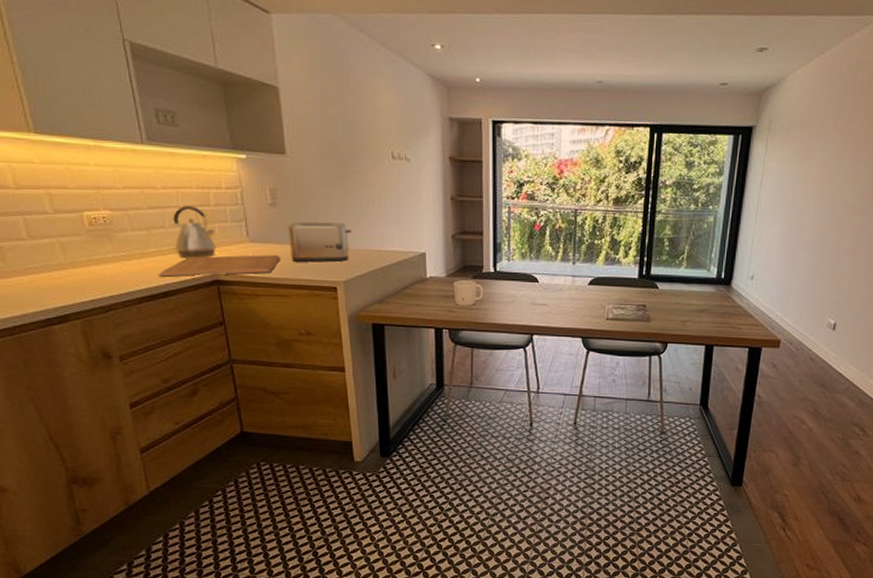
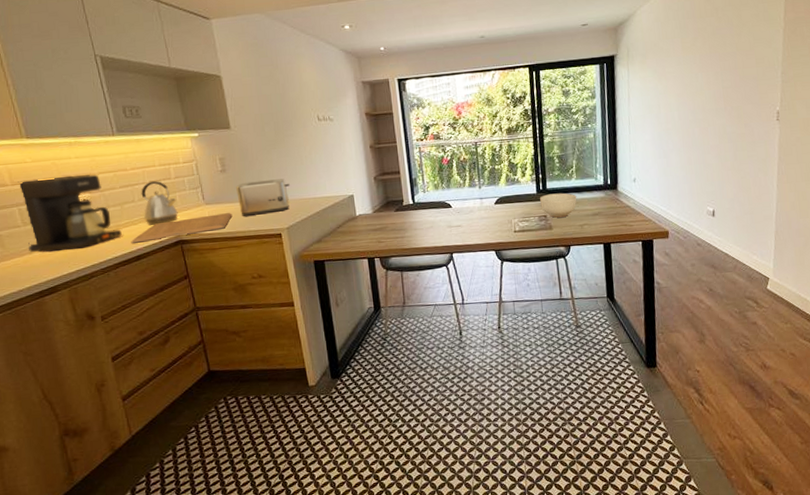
coffee maker: none [25,185,148,275] -> present [19,174,122,253]
mug: present [453,280,484,306] -> none [379,213,407,236]
bowl: none [641,281,684,310] -> present [540,193,577,218]

